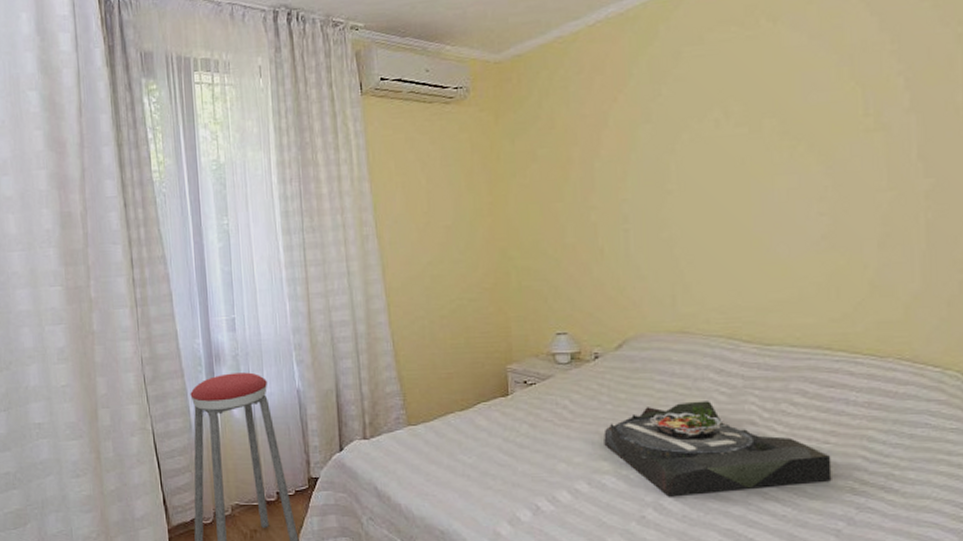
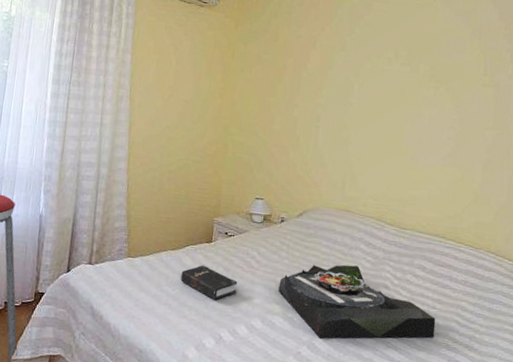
hardback book: none [476,424,550,465] -> present [180,265,238,301]

